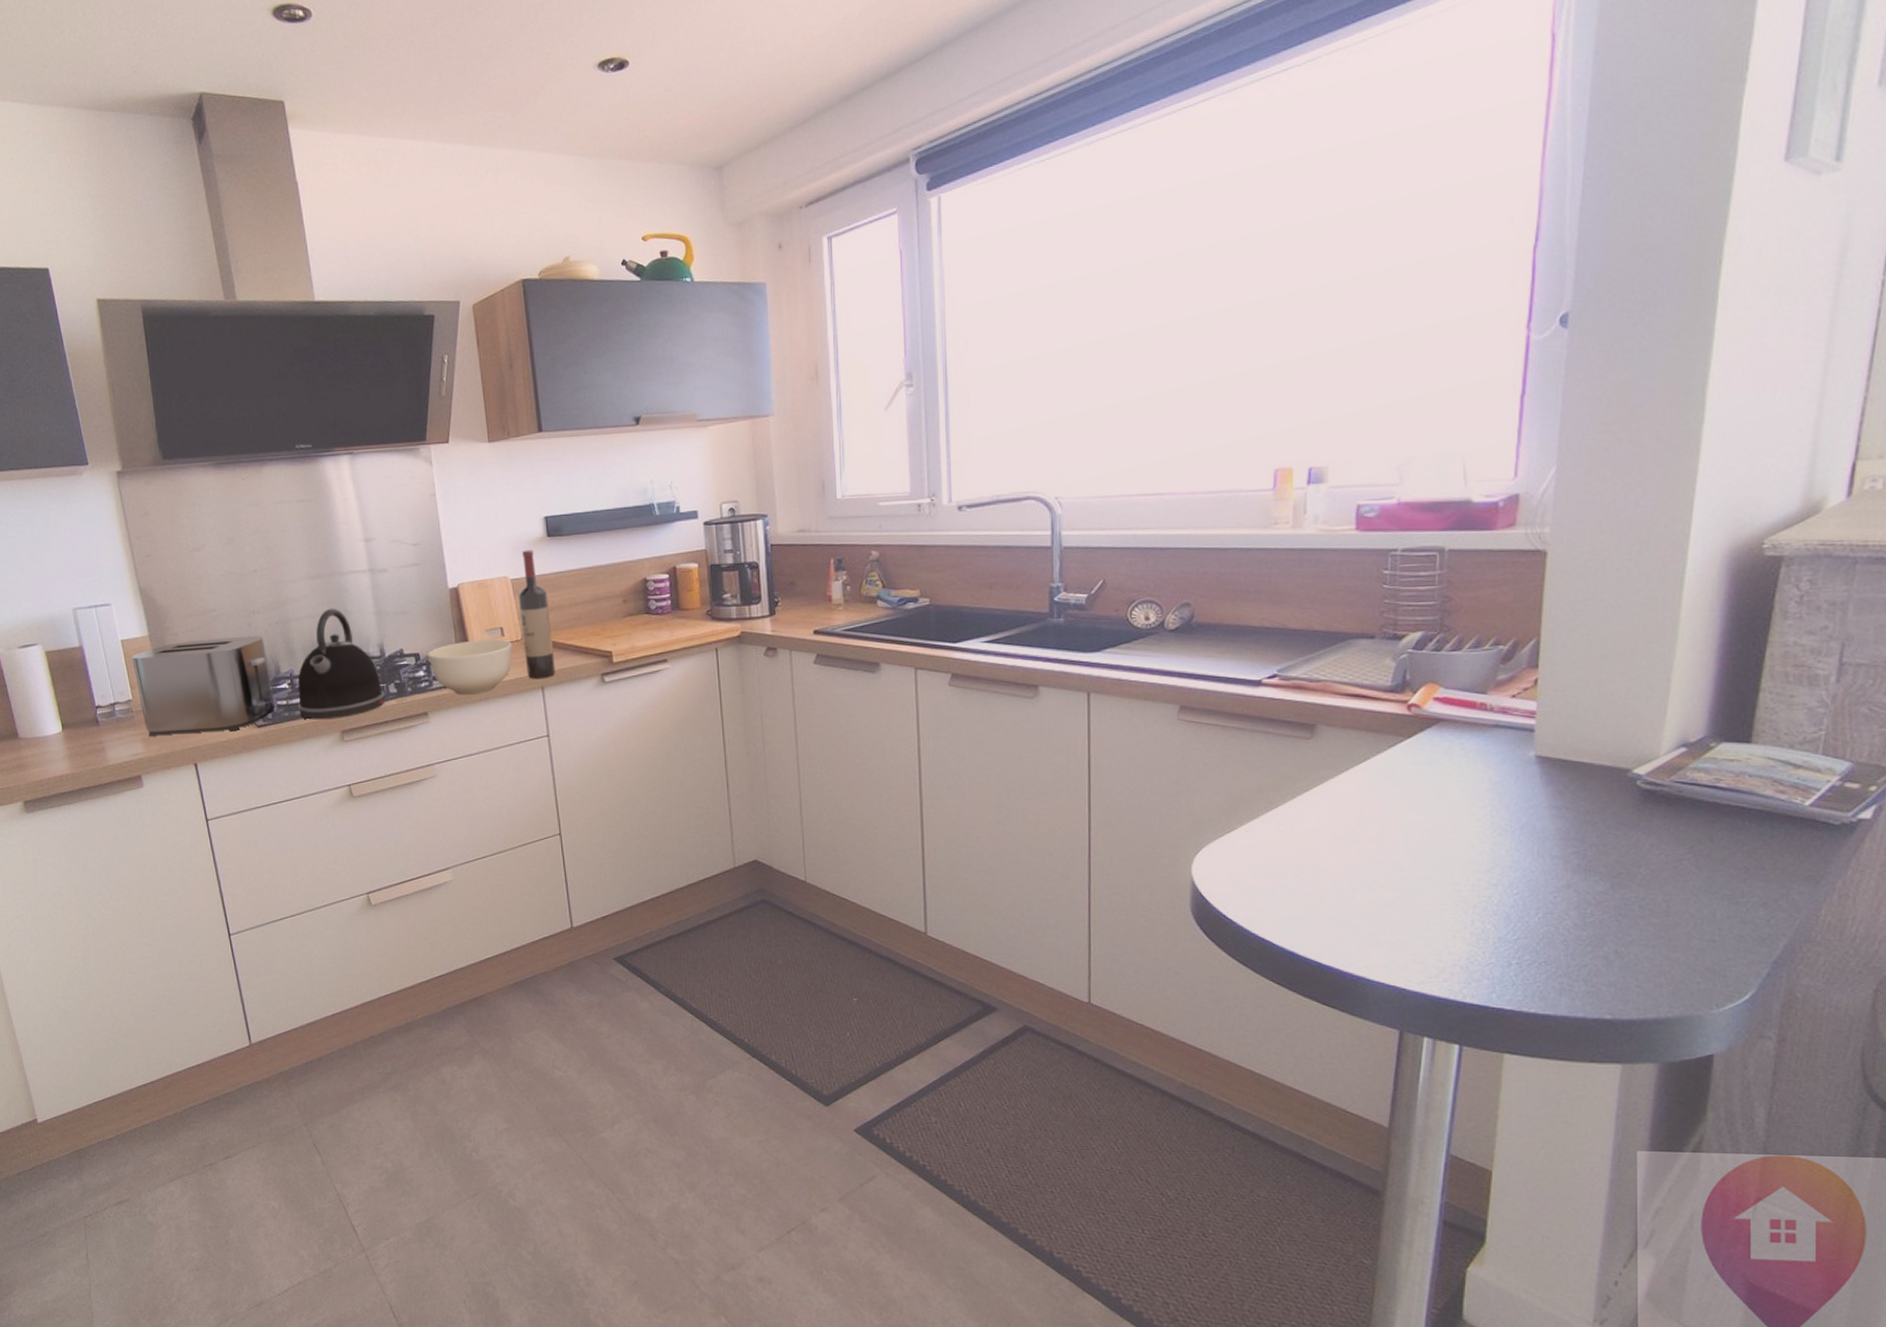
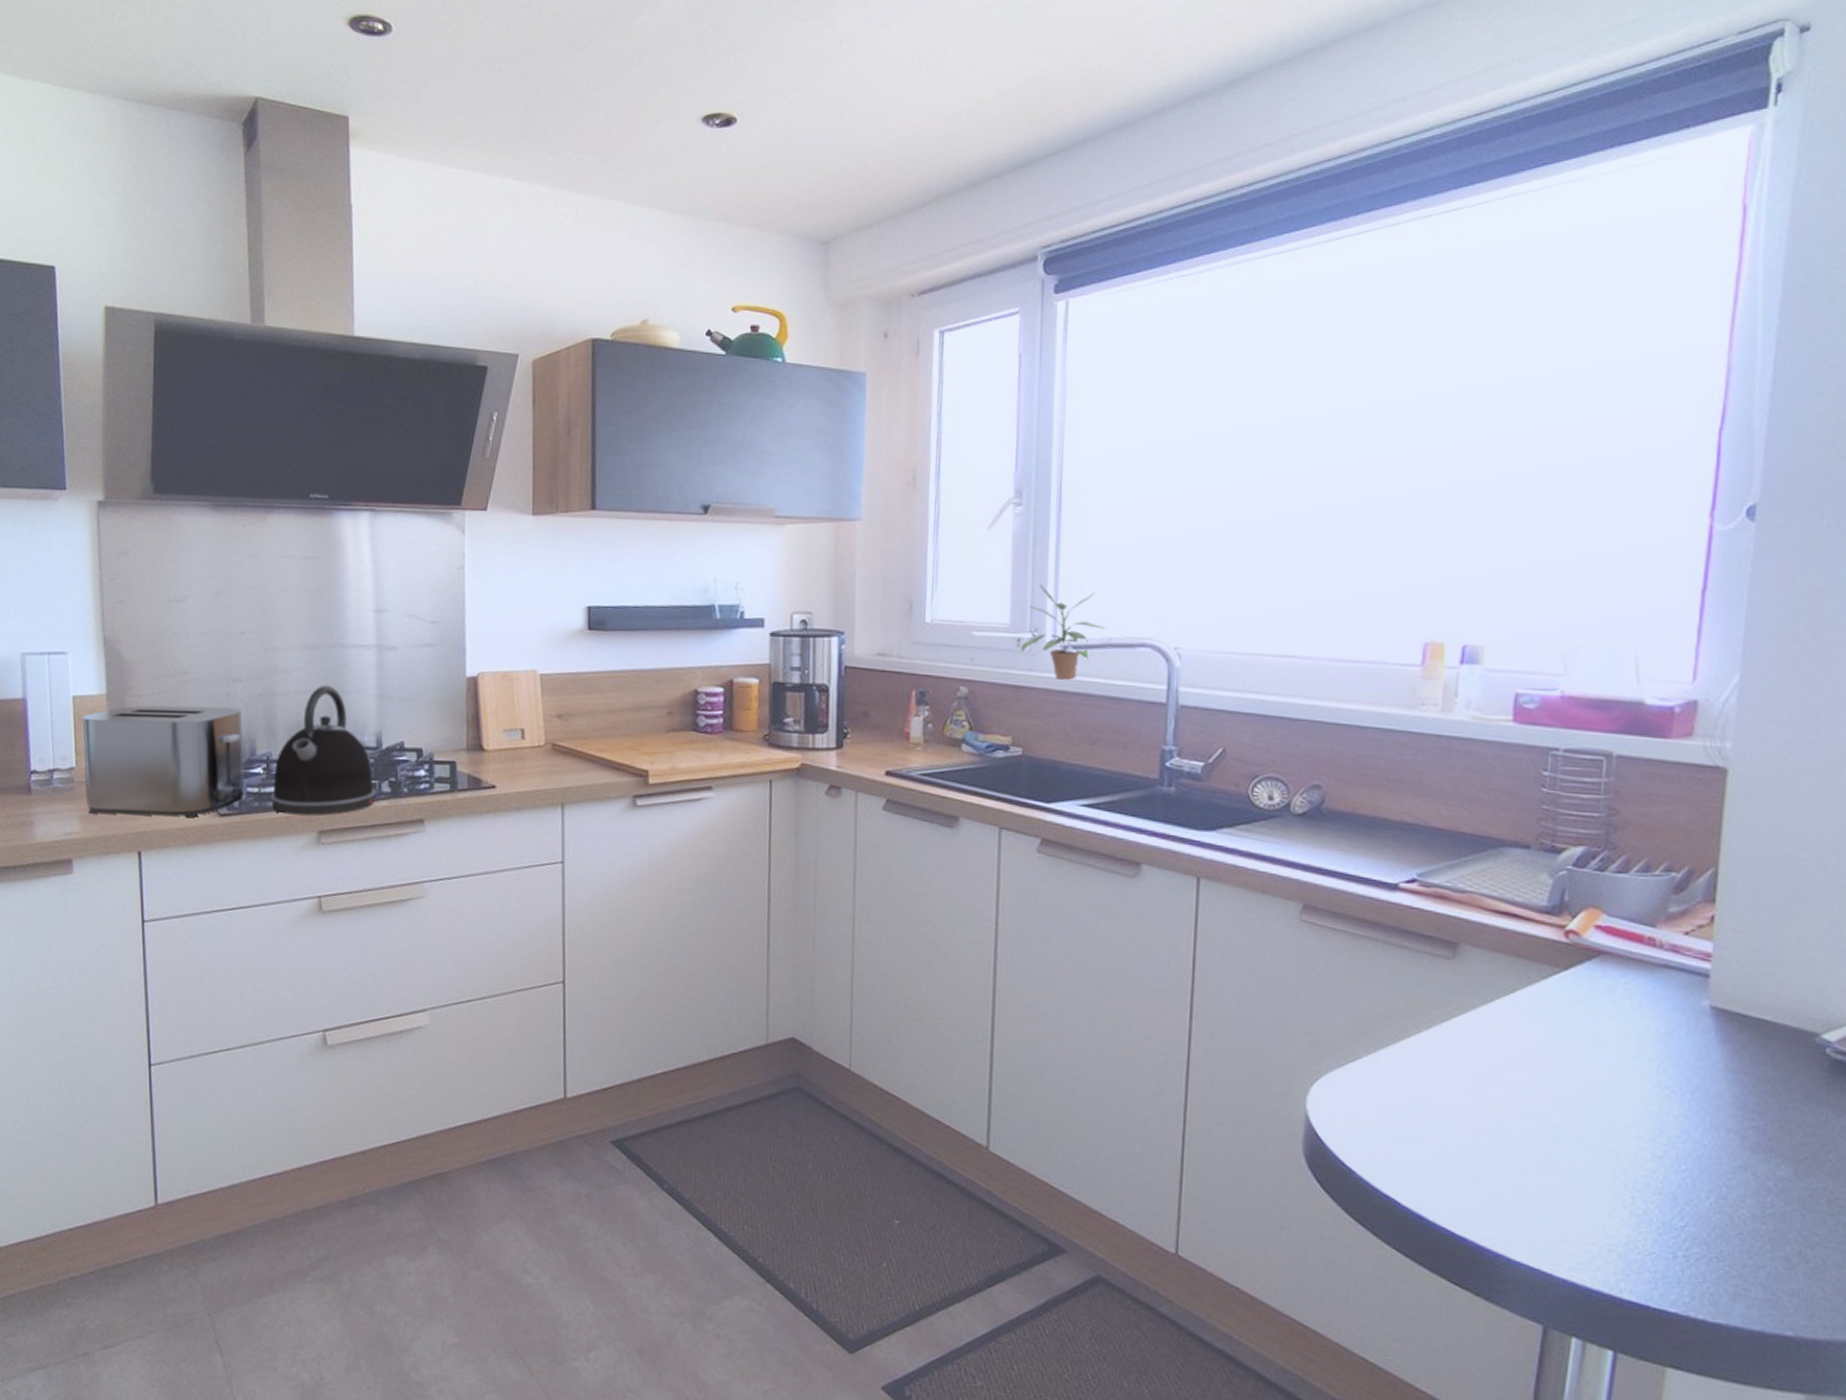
bowl: present [428,639,513,696] -> none [432,740,533,805]
wine bottle: present [518,550,556,680] -> none [545,642,581,795]
potted plant: none [921,453,995,536] -> present [1020,582,1107,680]

